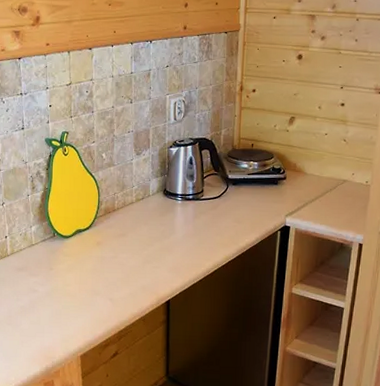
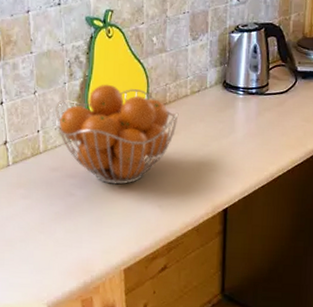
fruit basket: none [19,195,126,281] -> present [54,84,179,185]

